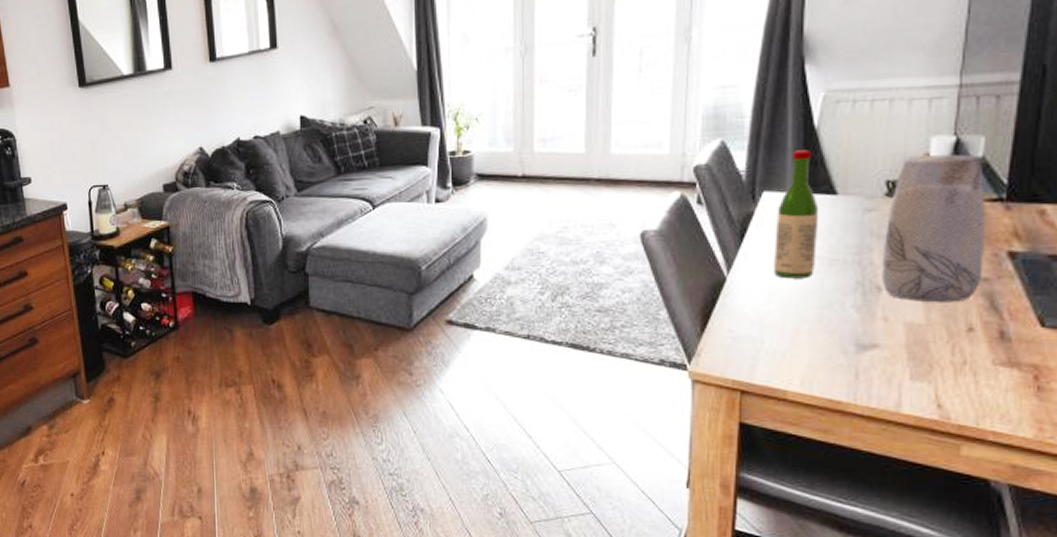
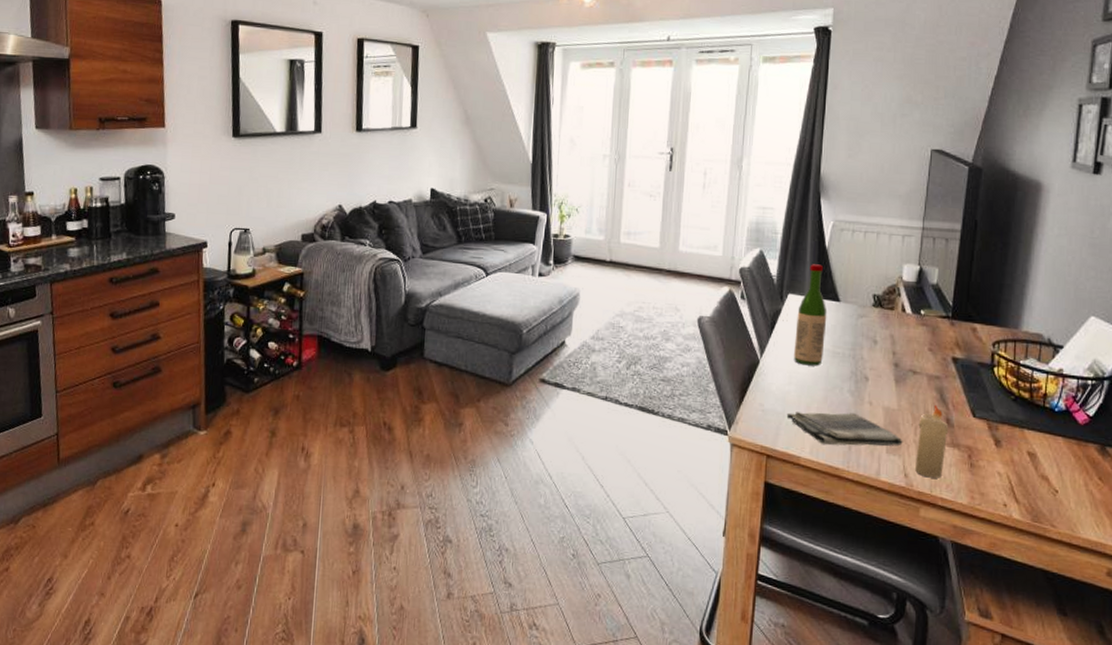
dish towel: none [766,333,934,373] -> present [786,412,903,447]
vase: present [881,154,985,303] -> none [868,278,938,394]
candle: none [953,316,1004,408] -> present [915,406,949,478]

